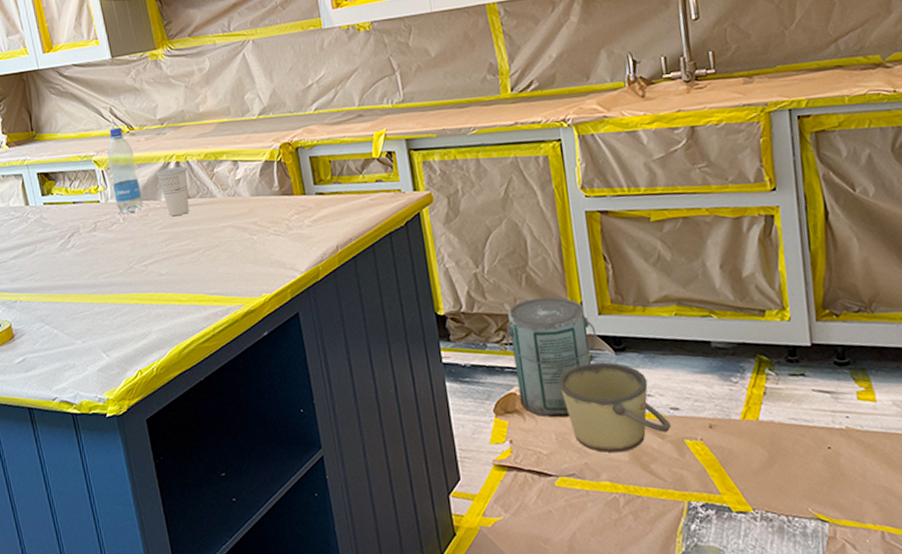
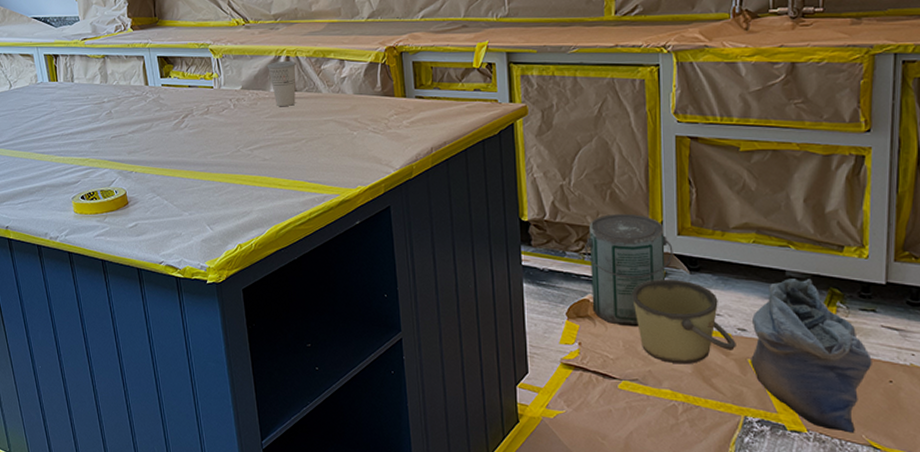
bottle: present [106,127,143,214] -> none [222,19,253,101]
plastic bag: none [683,348,809,507] -> present [751,279,872,432]

